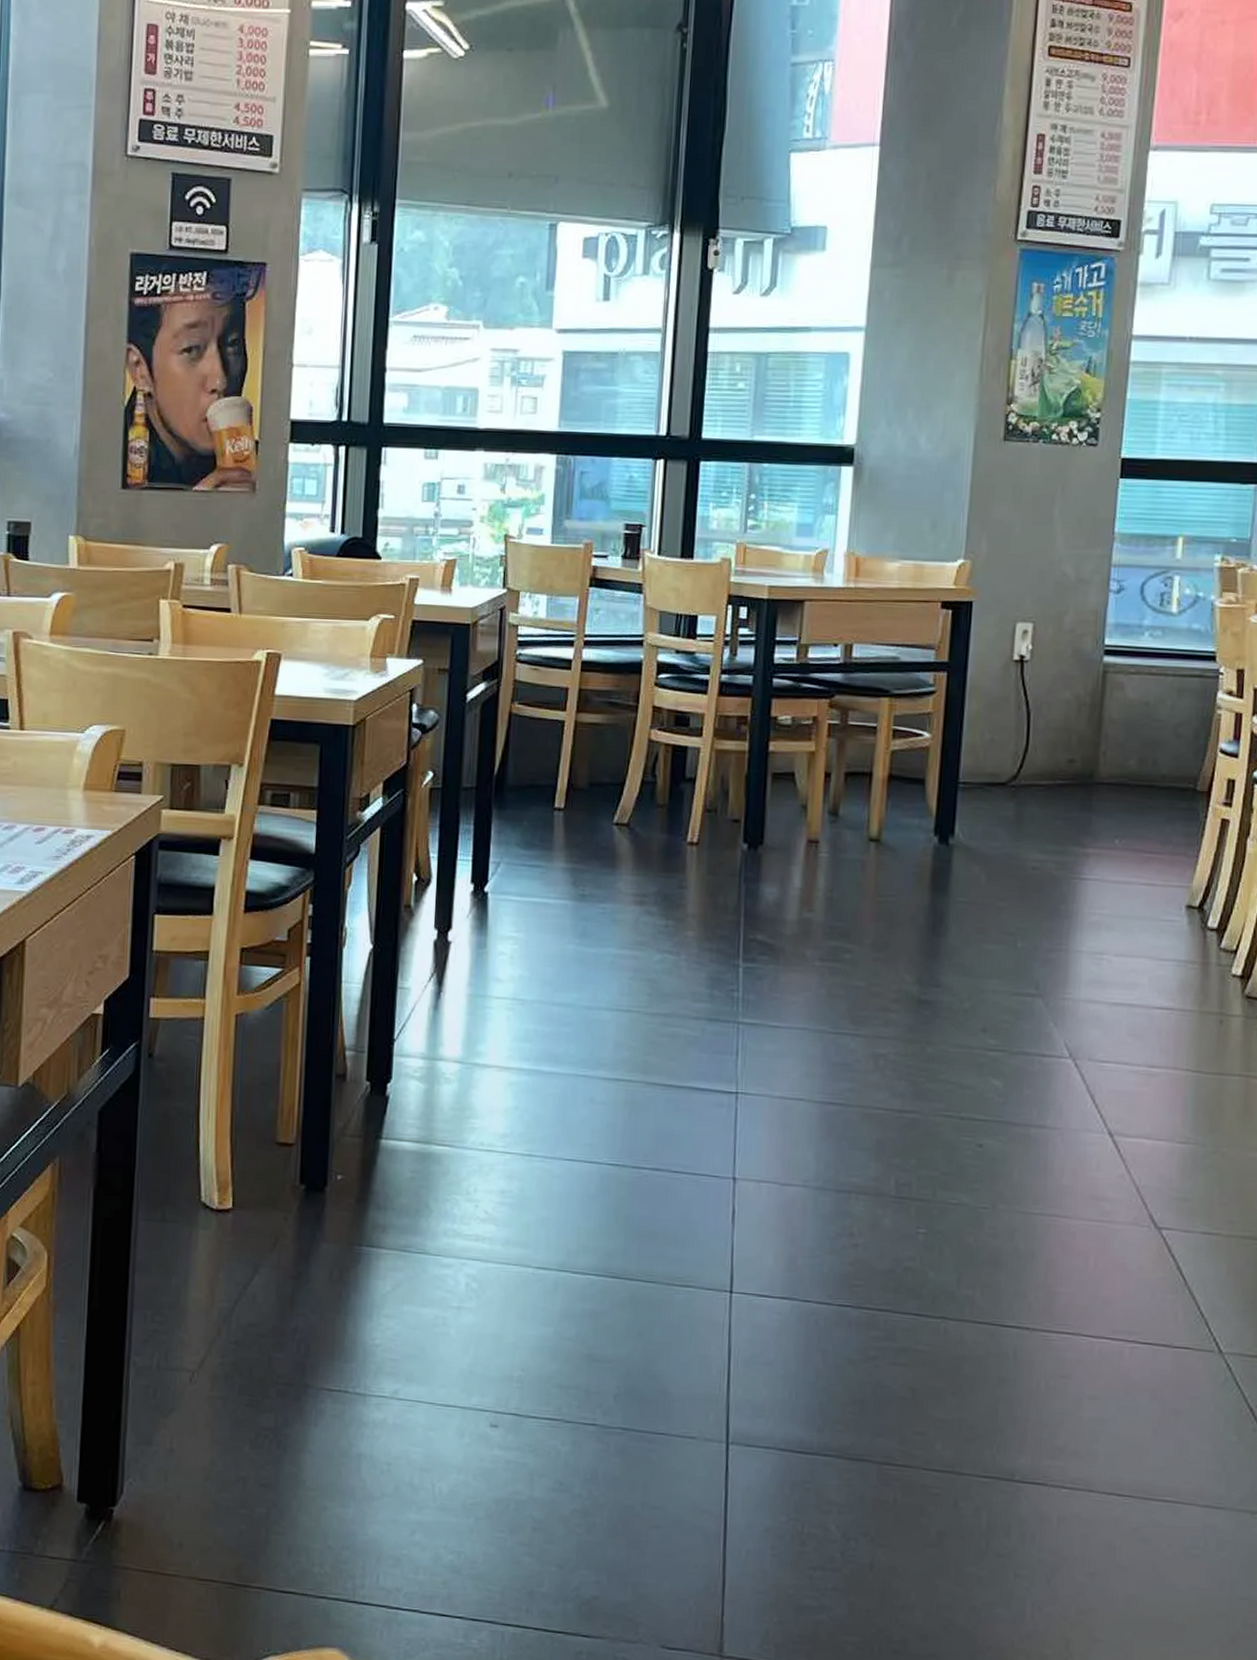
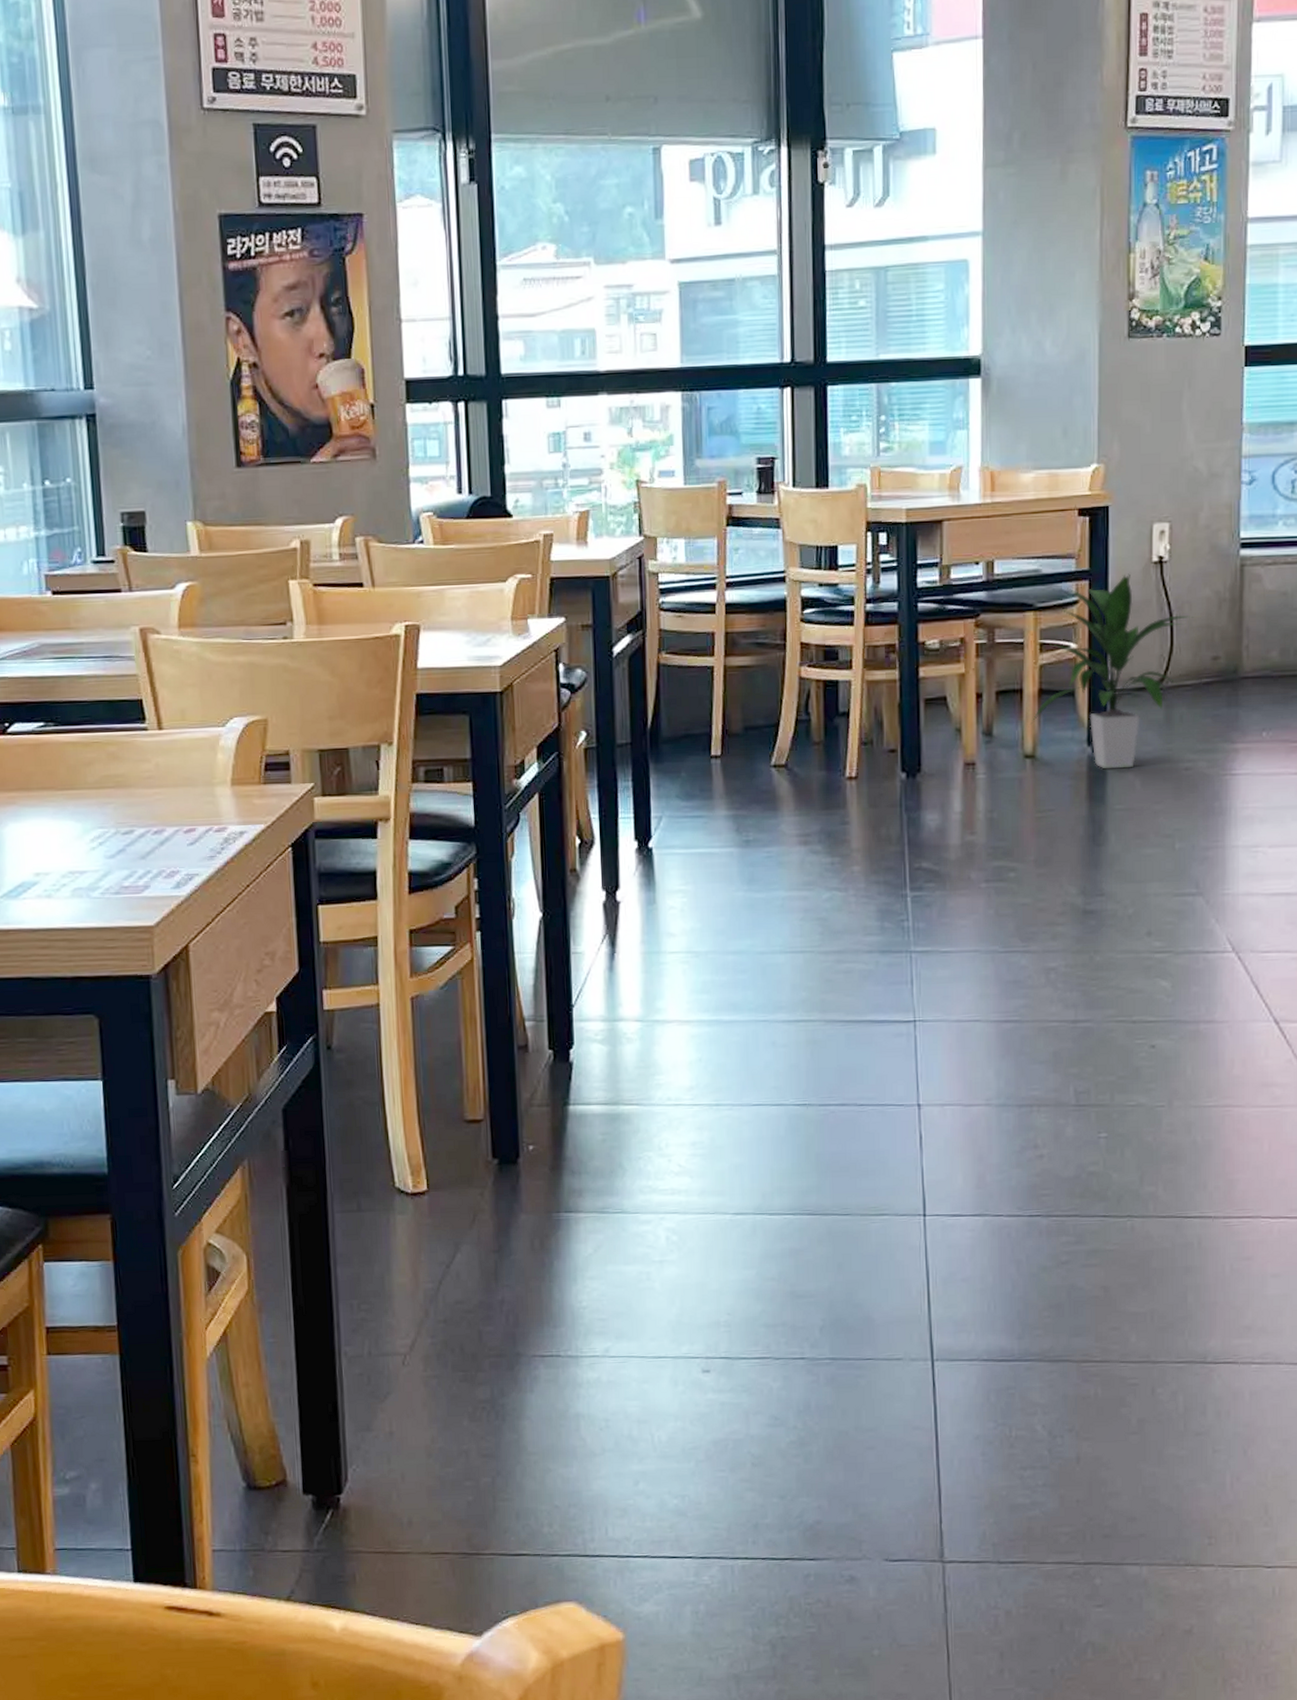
indoor plant: none [878,669,1052,862] -> present [1031,573,1194,769]

